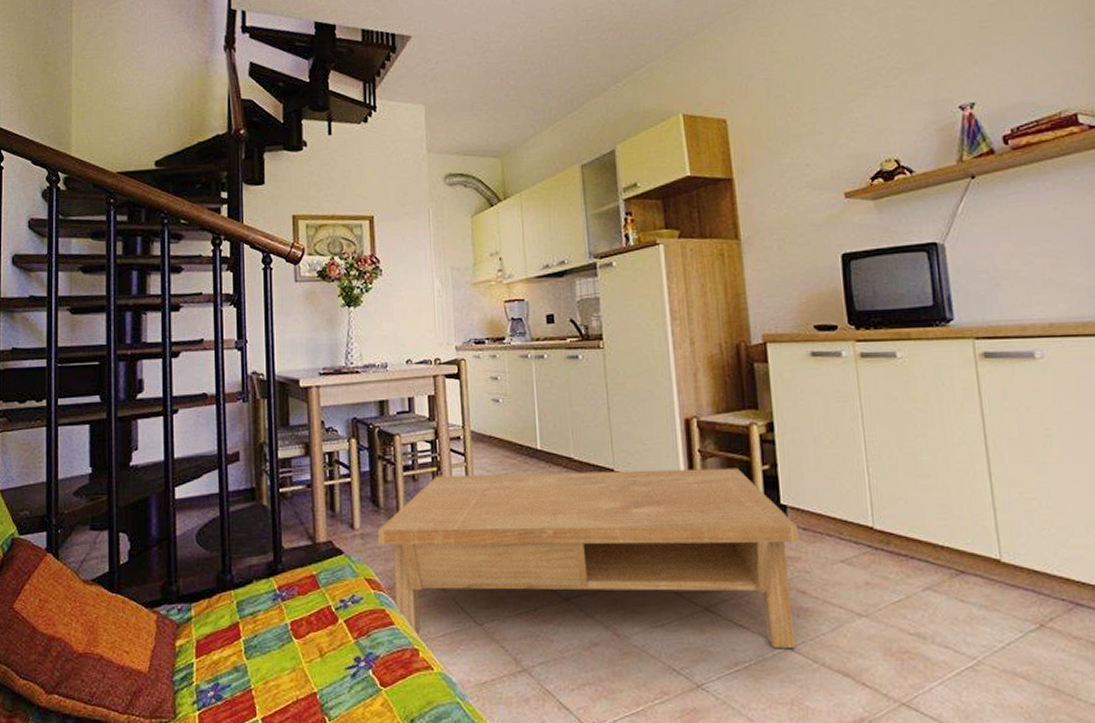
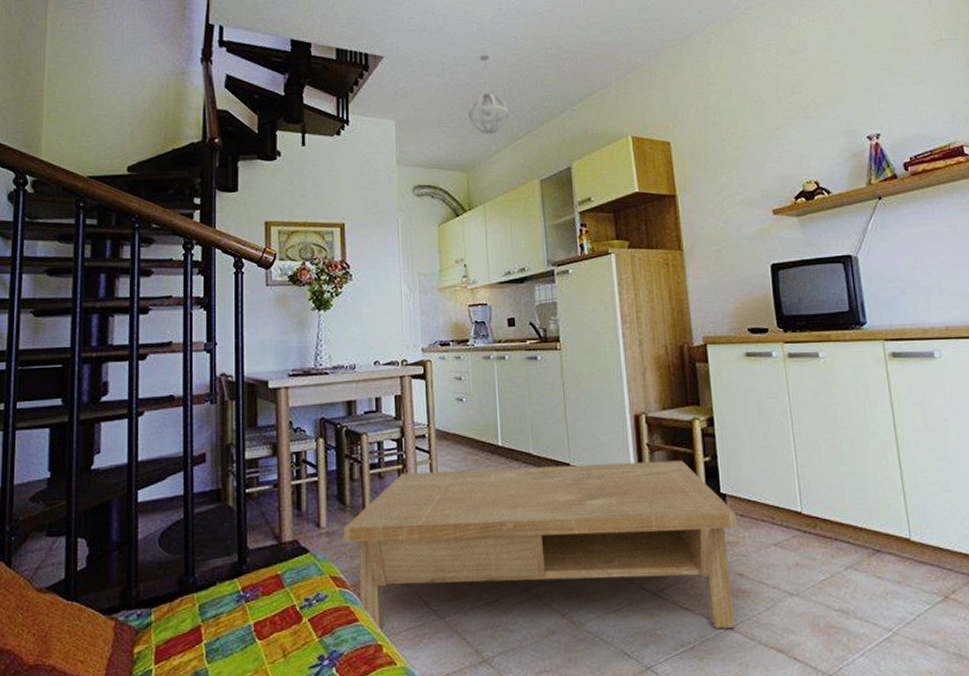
pendant light: none [502,29,546,118] -> present [468,54,509,135]

